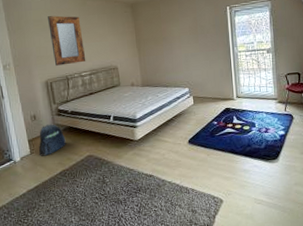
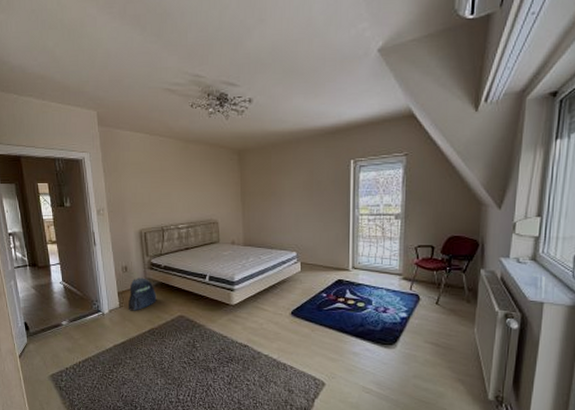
home mirror: present [48,15,86,66] -> none [146,159,184,215]

